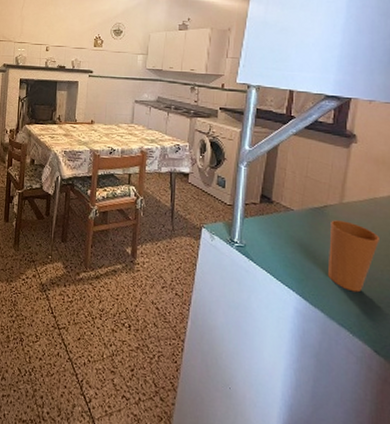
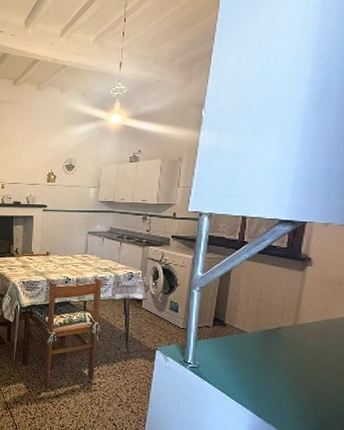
cup: present [328,220,381,293] -> none [282,341,336,410]

